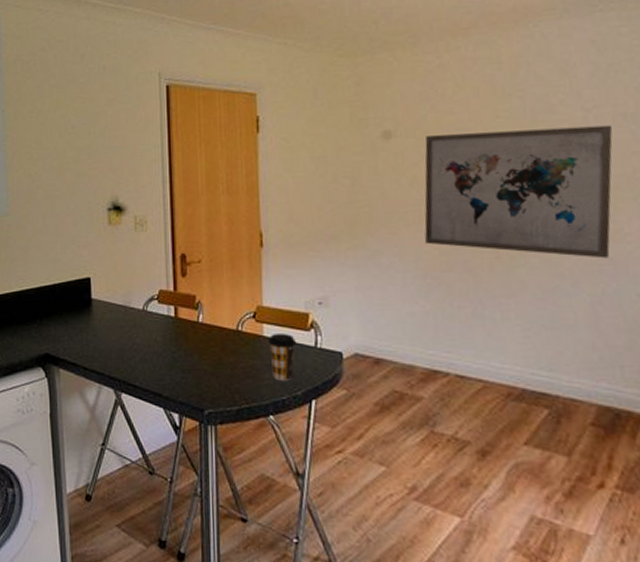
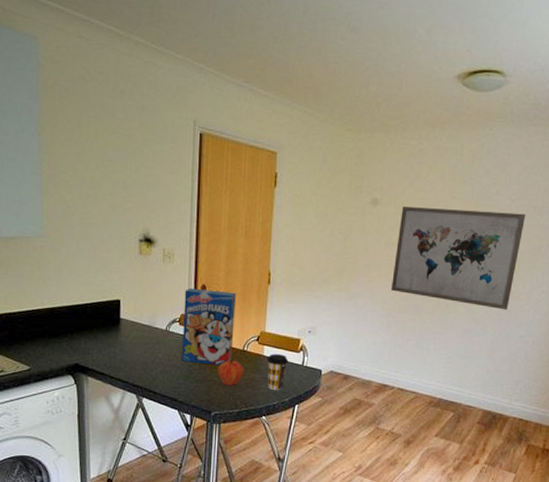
cereal box: none [161,258,224,350] -> present [182,288,236,365]
fruit: none [208,341,241,376] -> present [218,358,244,386]

